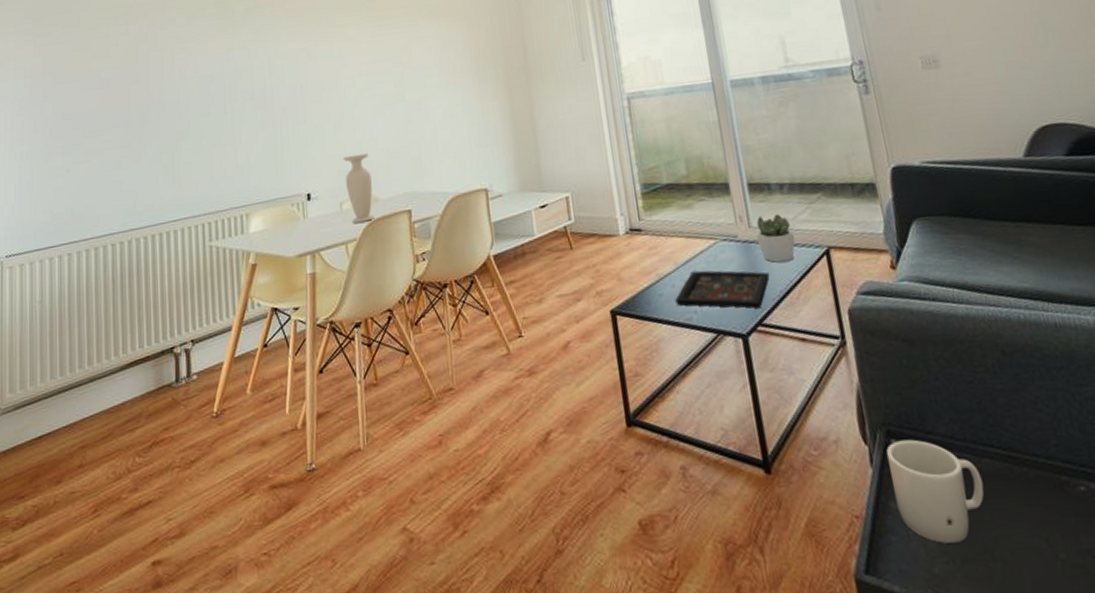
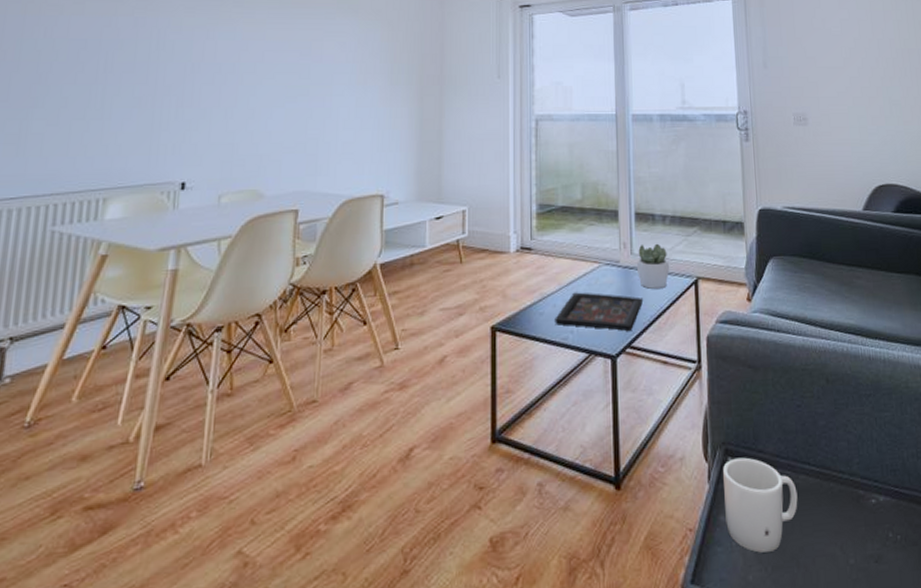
vase: present [343,153,375,223] -> none [228,145,259,219]

